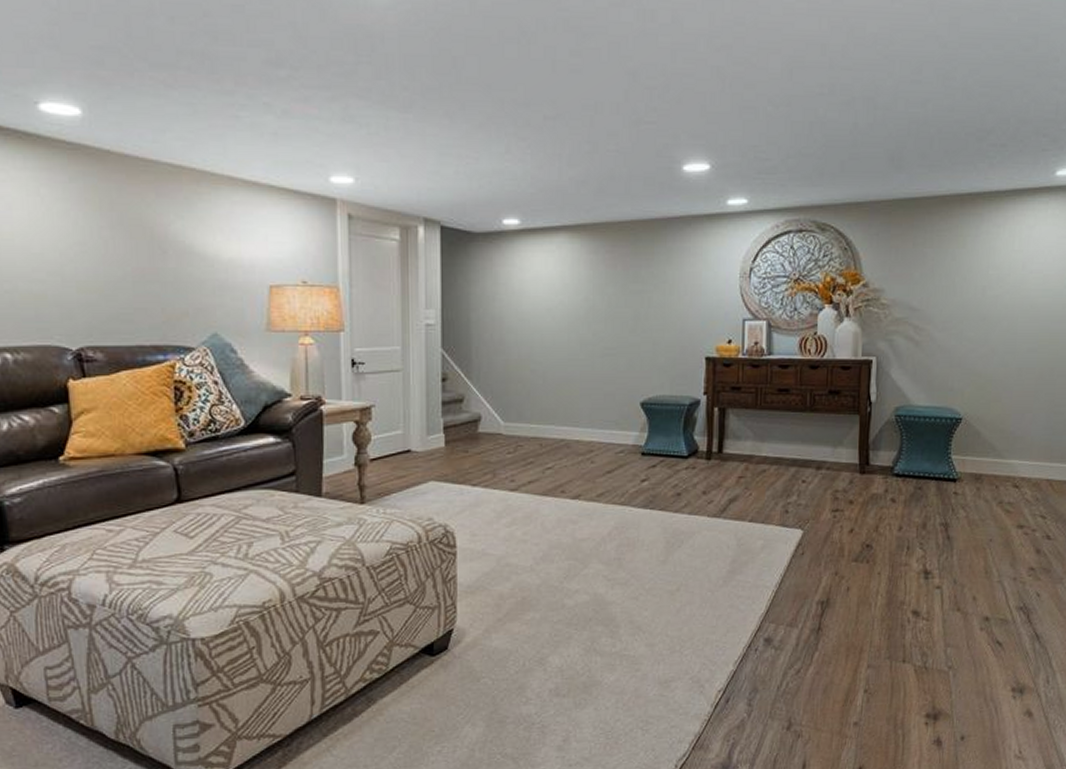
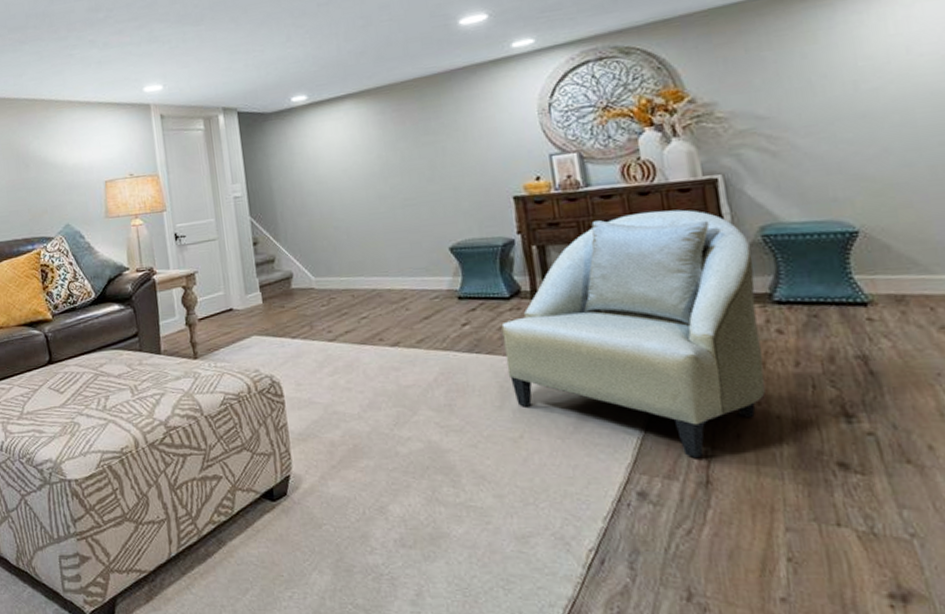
armchair: none [675,384,886,609] -> present [501,209,765,459]

